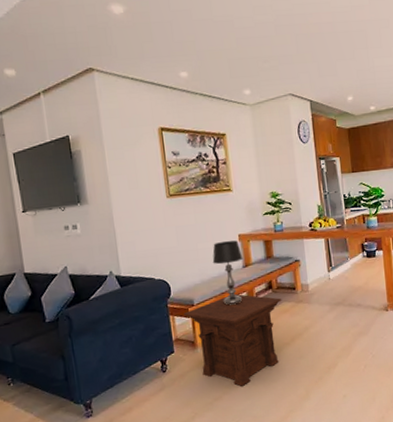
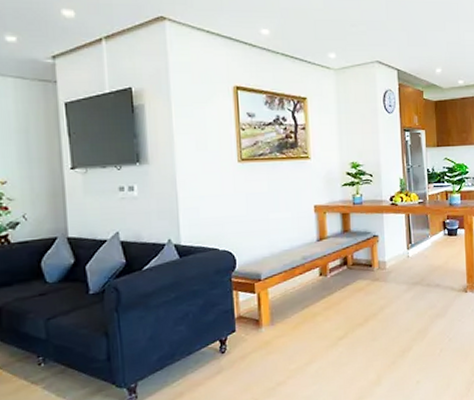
side table: present [184,293,282,387] -> none [249,269,357,370]
table lamp: present [212,240,243,306] -> none [284,211,318,282]

